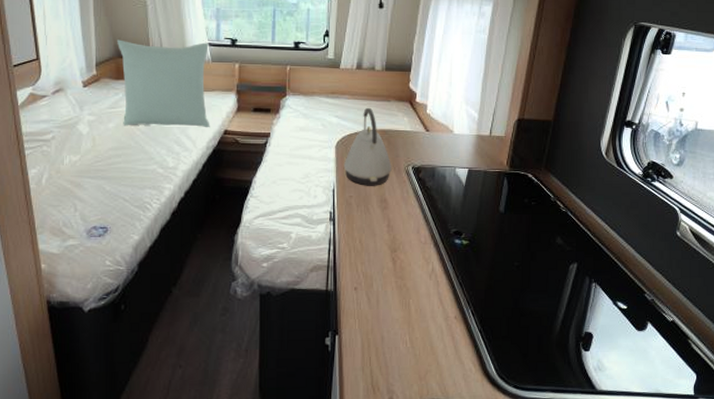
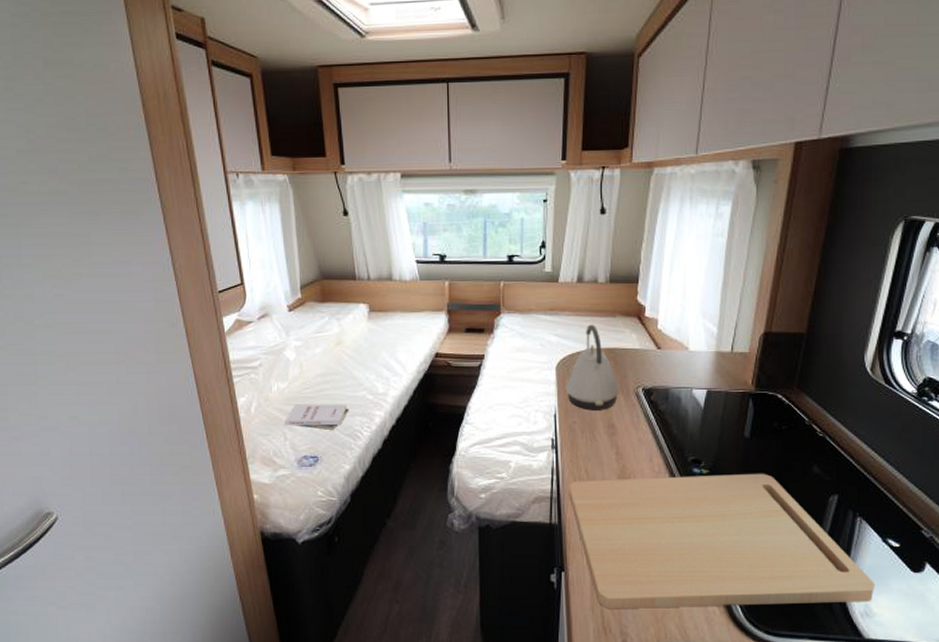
books: none [75,177,140,201] -> present [285,404,350,430]
pillow: present [116,39,210,128] -> none [320,260,421,351]
cutting board: none [344,244,607,370] -> present [569,473,876,610]

